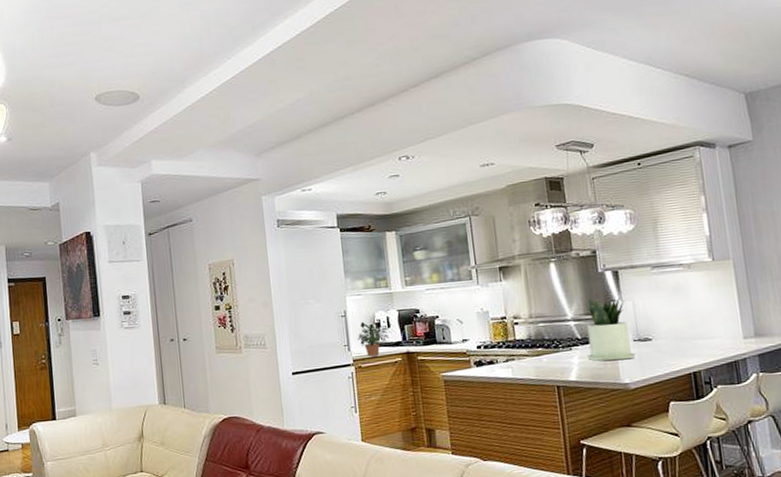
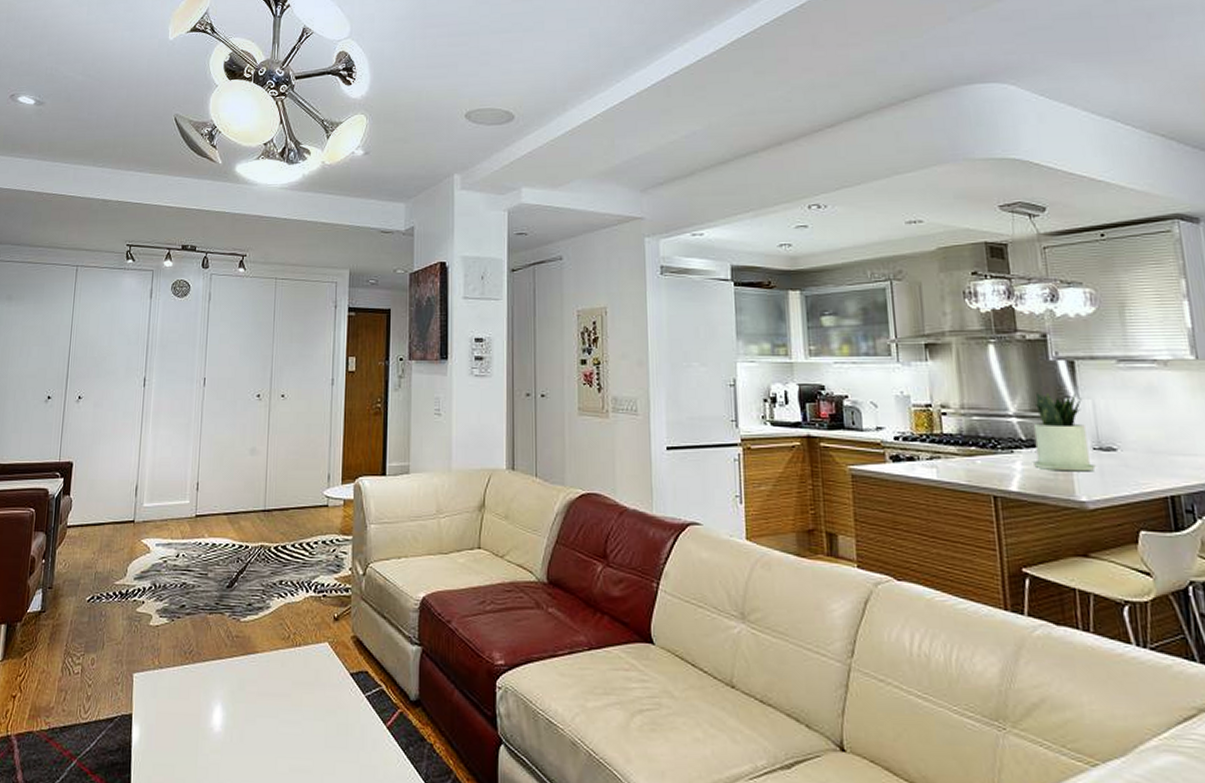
potted plant: present [357,321,389,357] -> none [747,393,786,438]

